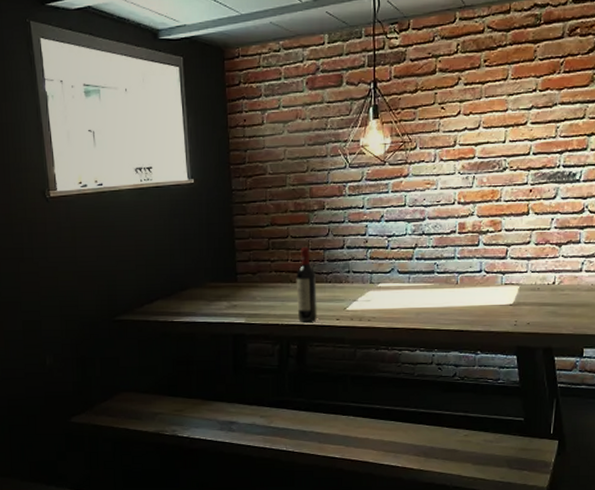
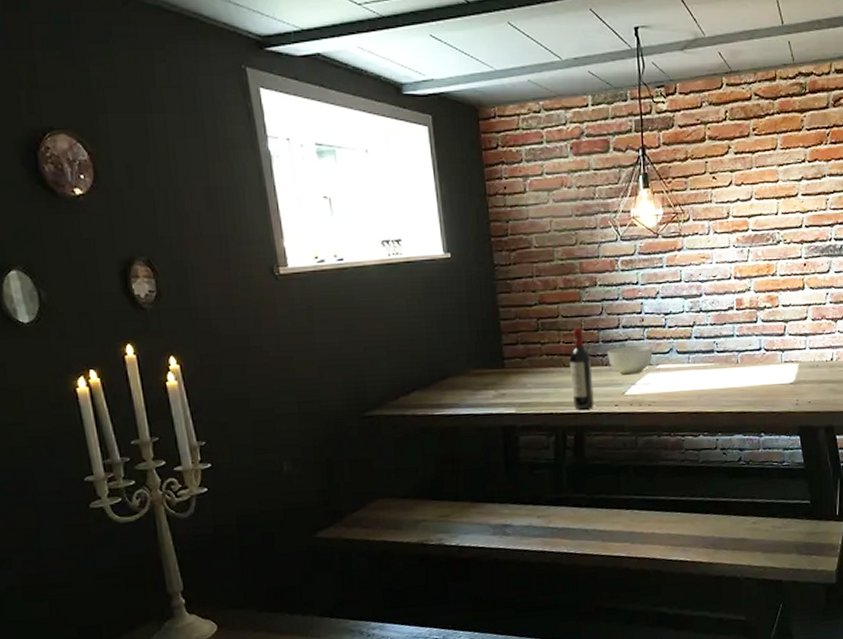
bowl: none [331,264,375,292] -> present [606,345,653,375]

